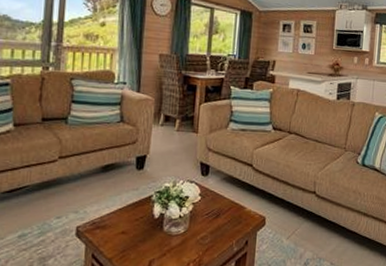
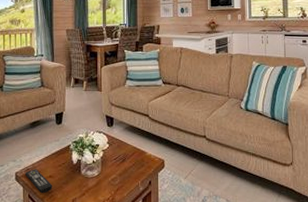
remote control: none [89,223,125,253] -> present [25,169,53,194]

